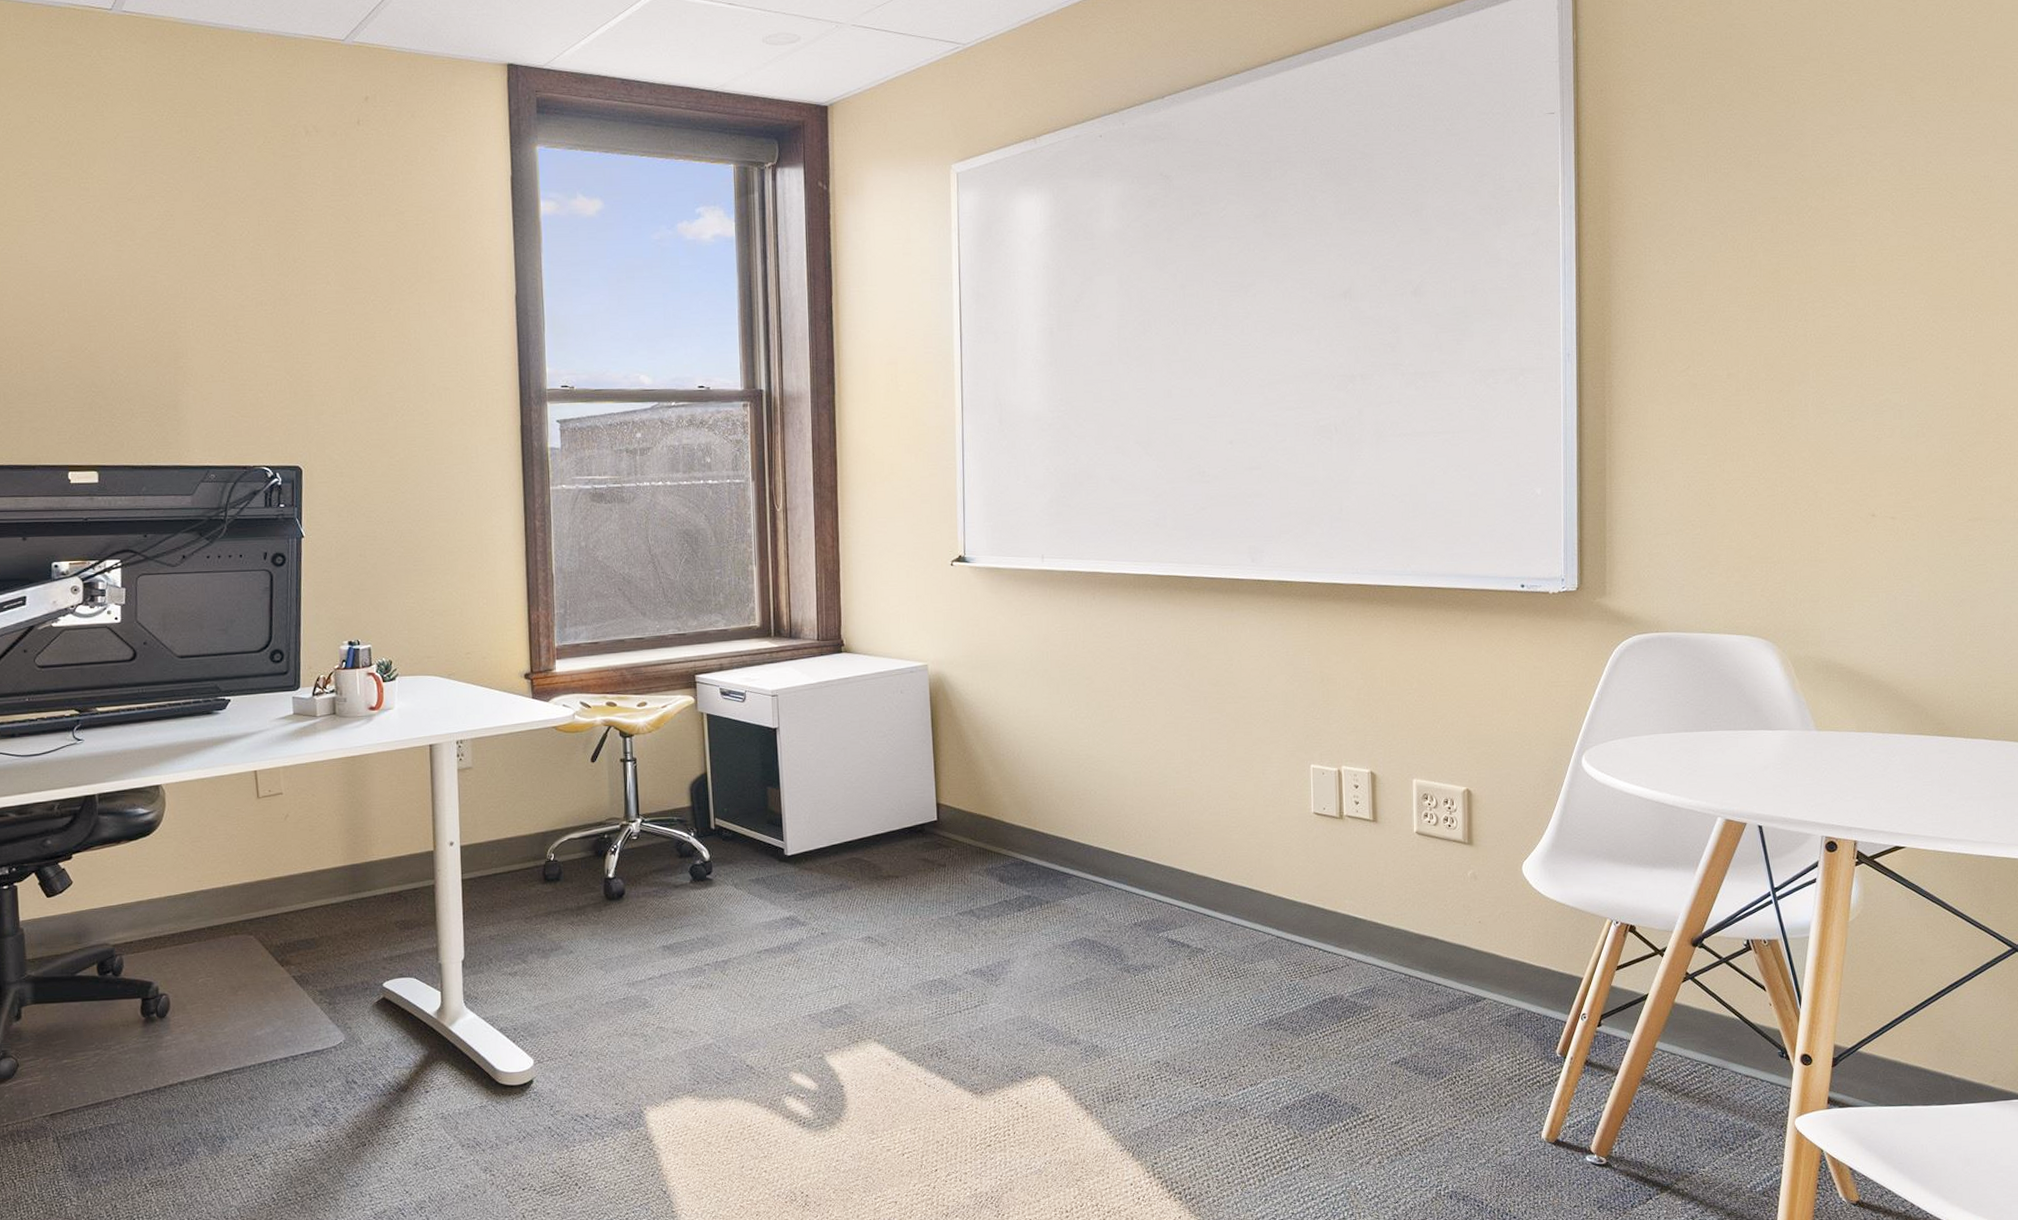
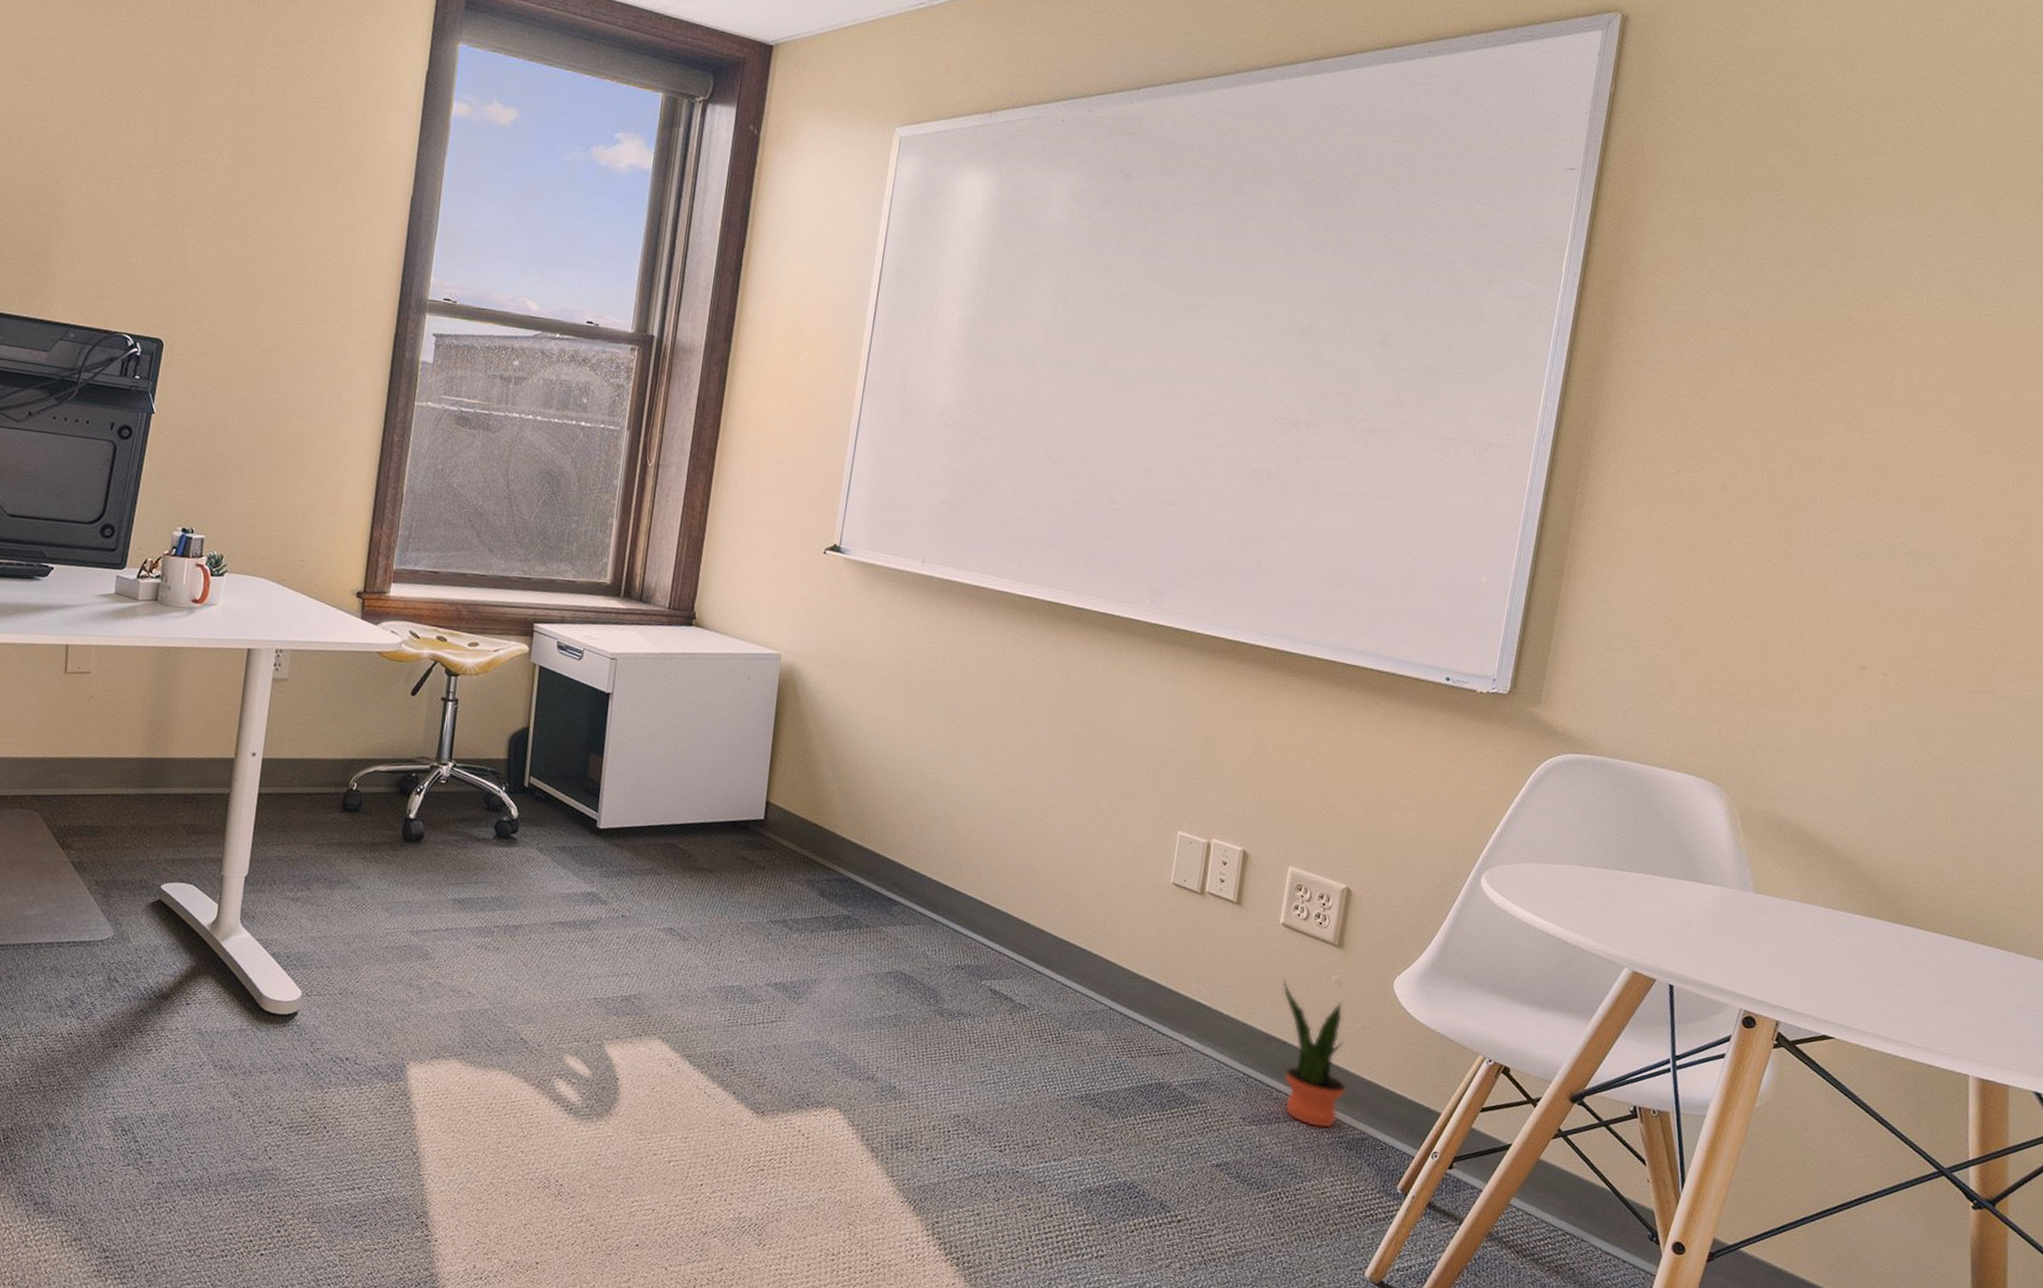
potted plant: none [1425,881,1498,1012] -> present [1282,978,1347,1129]

